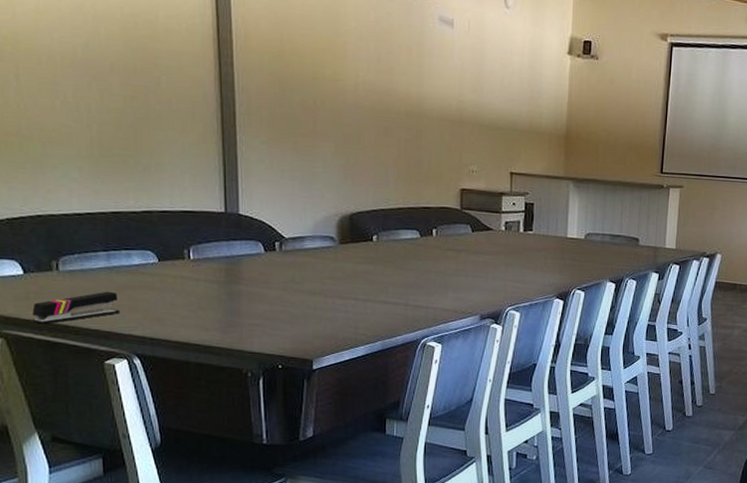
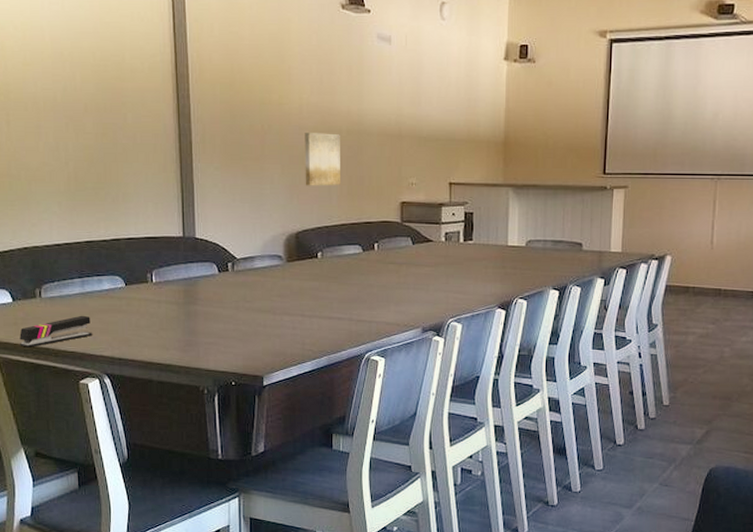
wall art: none [360,112,399,168] -> present [305,133,341,186]

